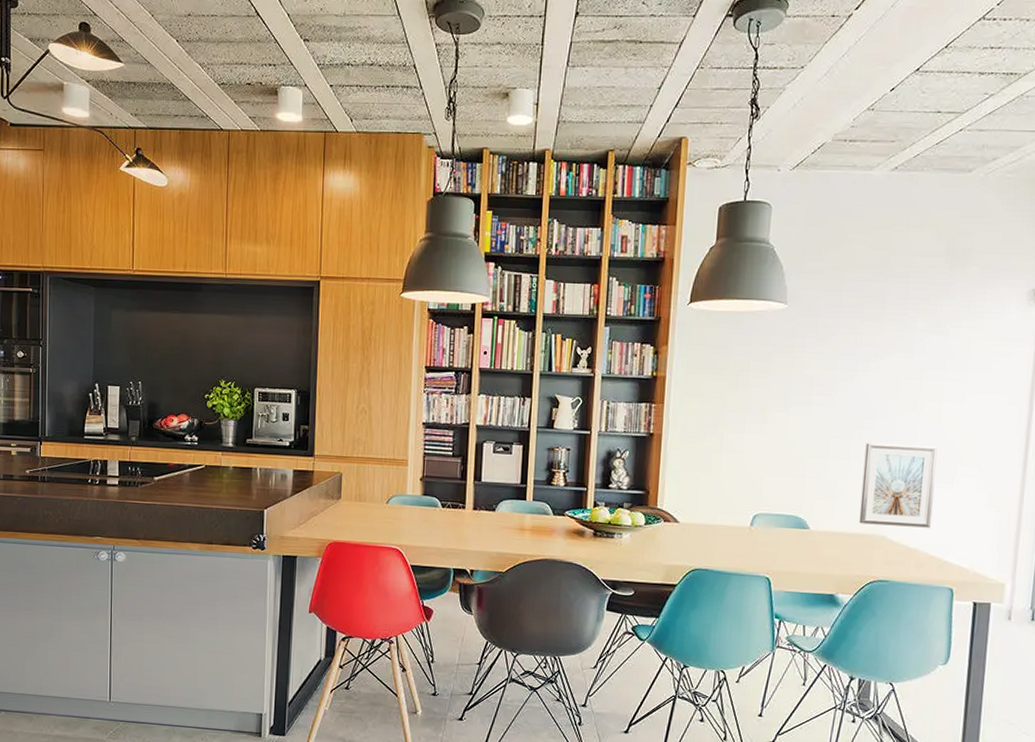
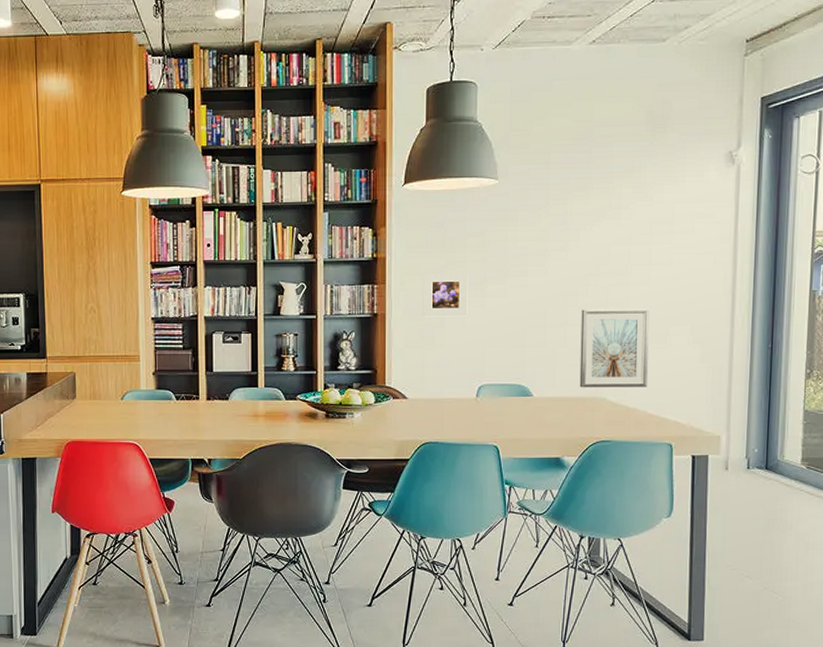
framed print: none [700,395,750,443] -> present [422,273,468,317]

